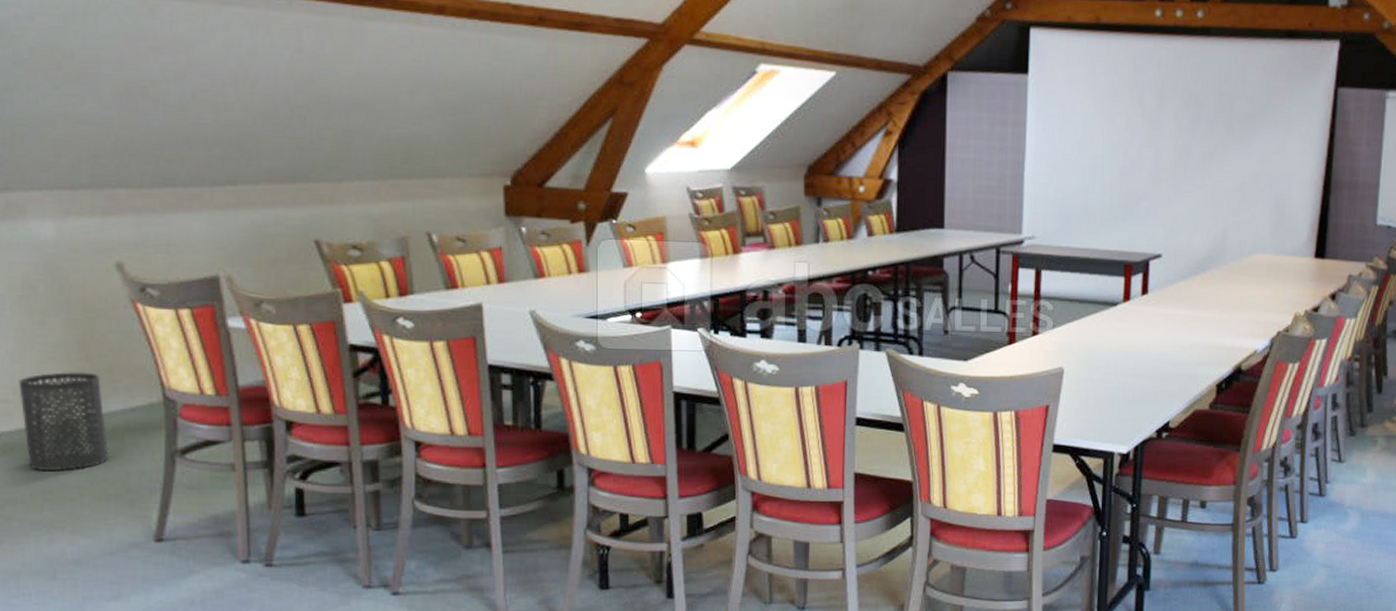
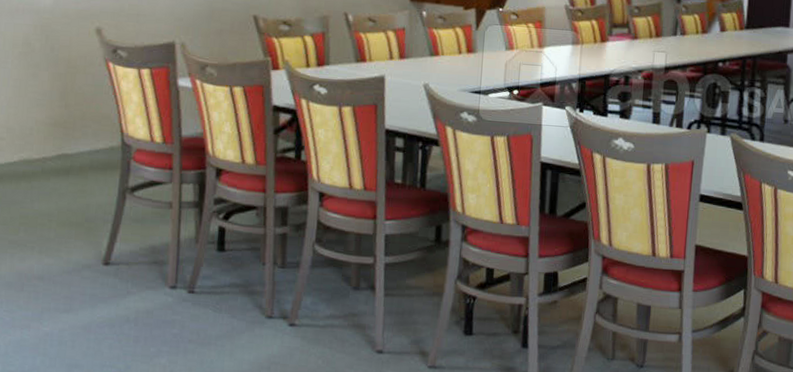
trash can: present [18,372,109,472] -> none [11,117,75,200]

